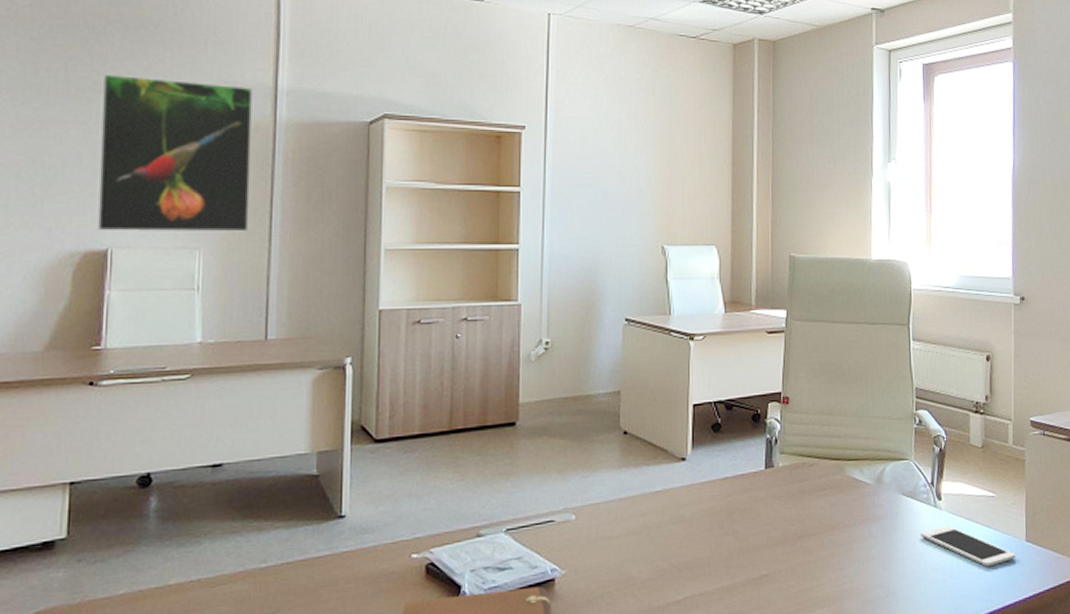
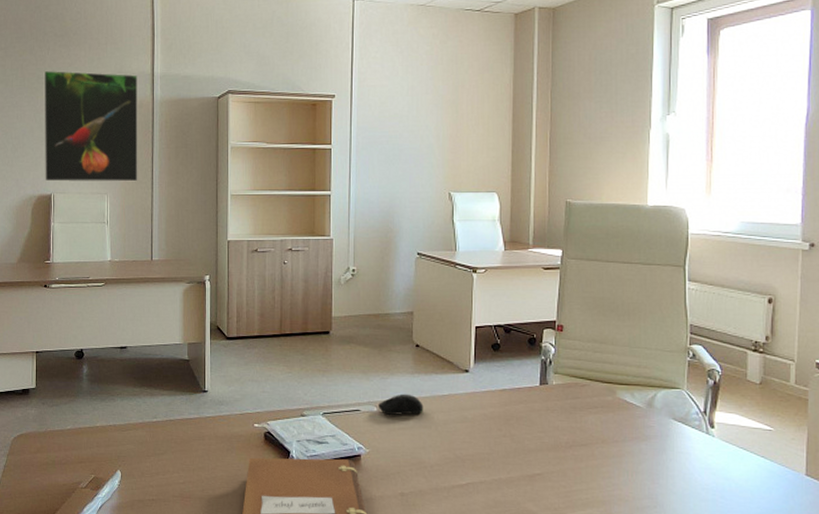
computer mouse: none [578,493,633,523] -> present [379,393,424,415]
cell phone: present [921,525,1015,567] -> none [691,452,793,494]

